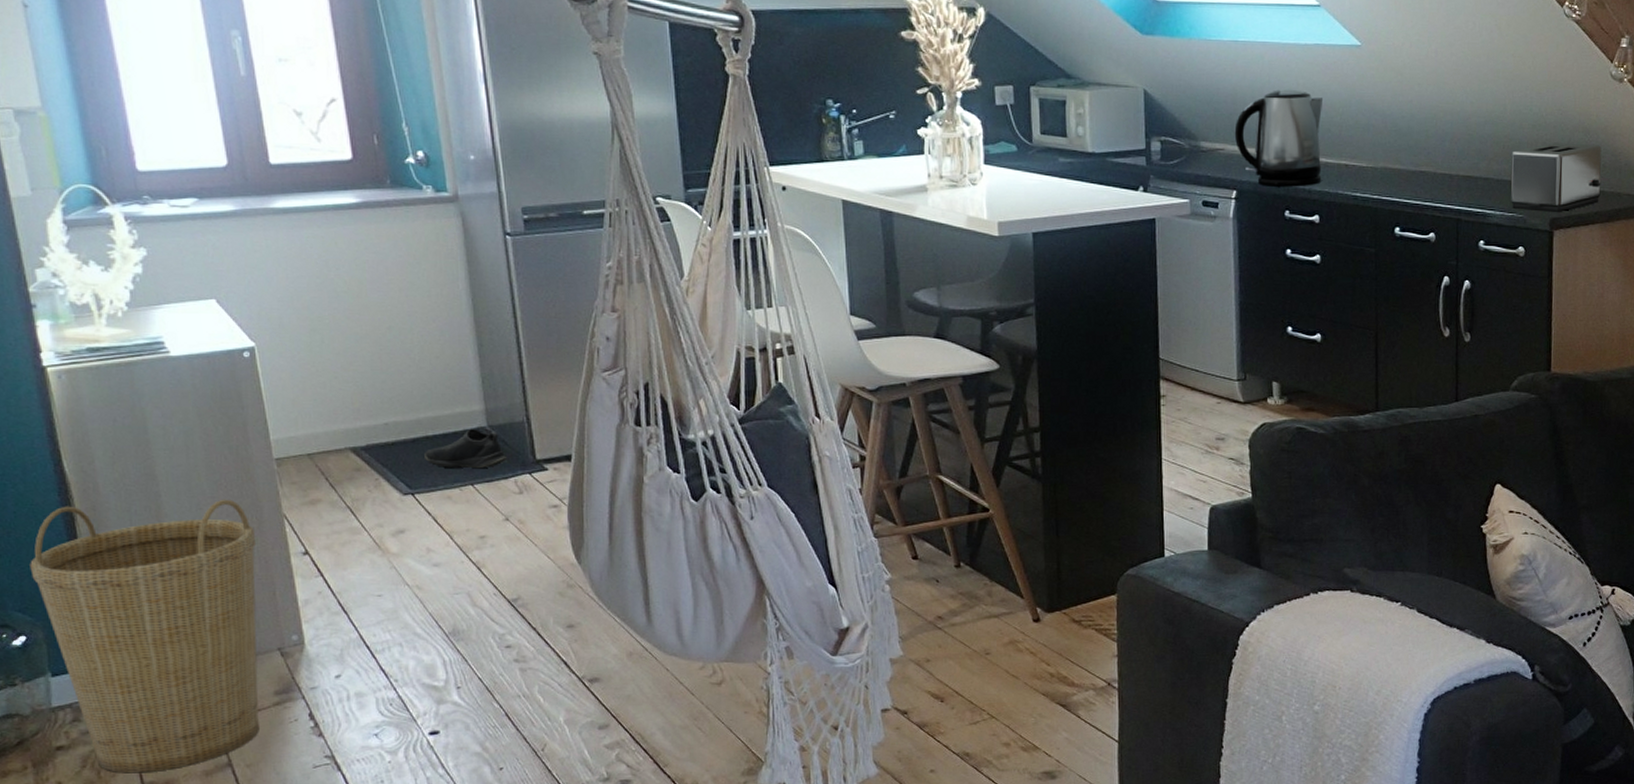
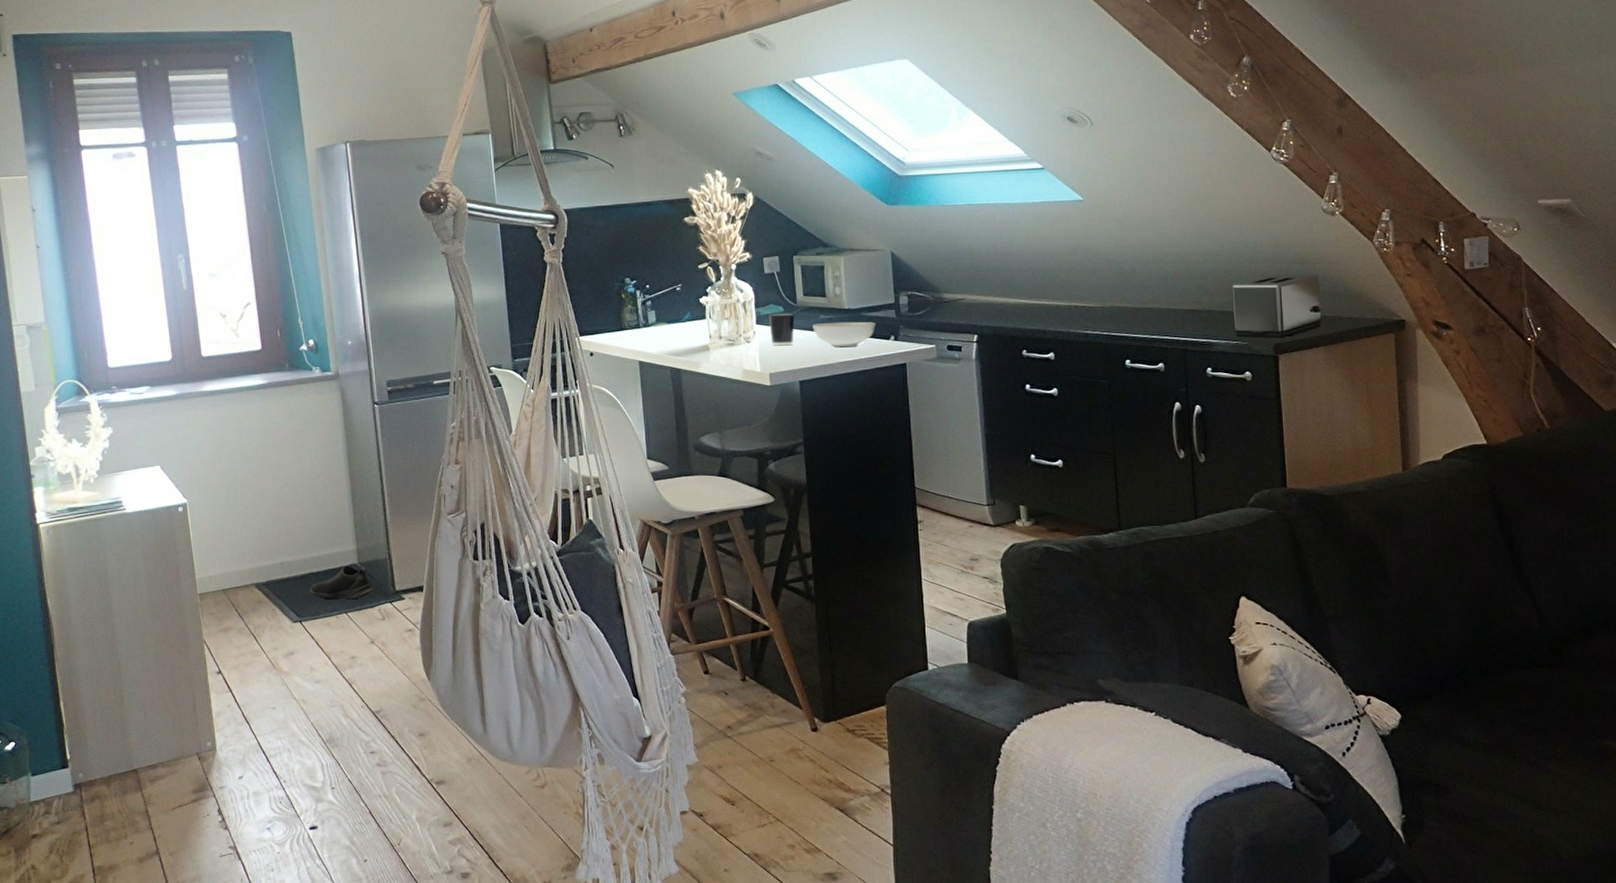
basket: present [30,499,259,774] -> none [20,628,183,859]
mug: none [999,152,1030,190] -> present [769,313,795,345]
bowl: none [1050,166,1124,196] -> present [813,321,876,347]
kettle: present [1234,89,1322,188] -> none [972,242,1055,331]

